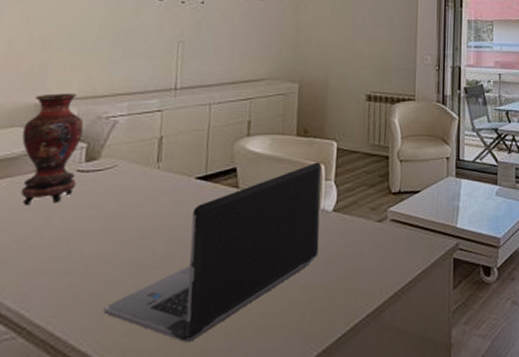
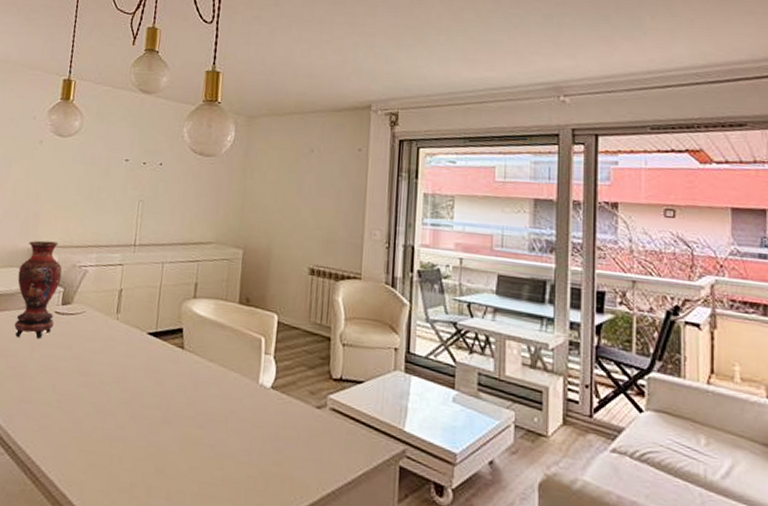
laptop computer: present [103,162,322,342] -> none [68,333,262,493]

